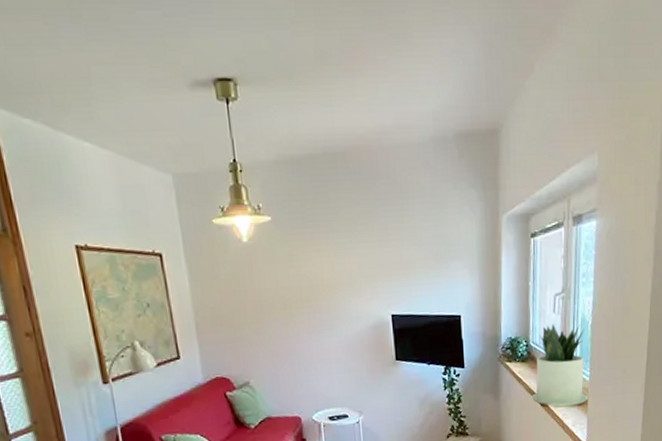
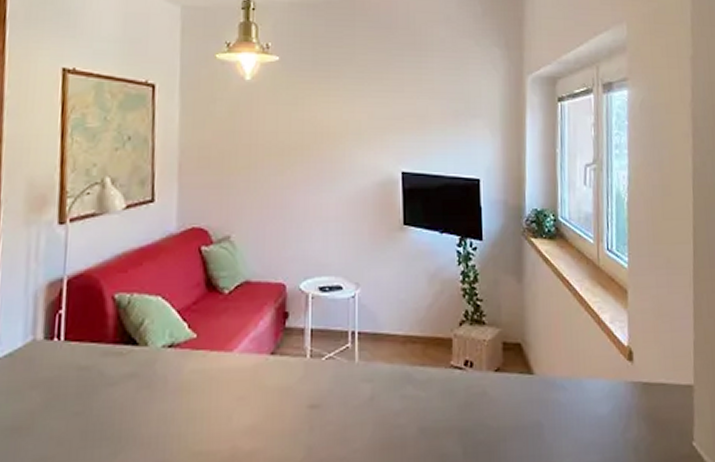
planter: present [532,324,588,407] -> none [561,198,628,298]

